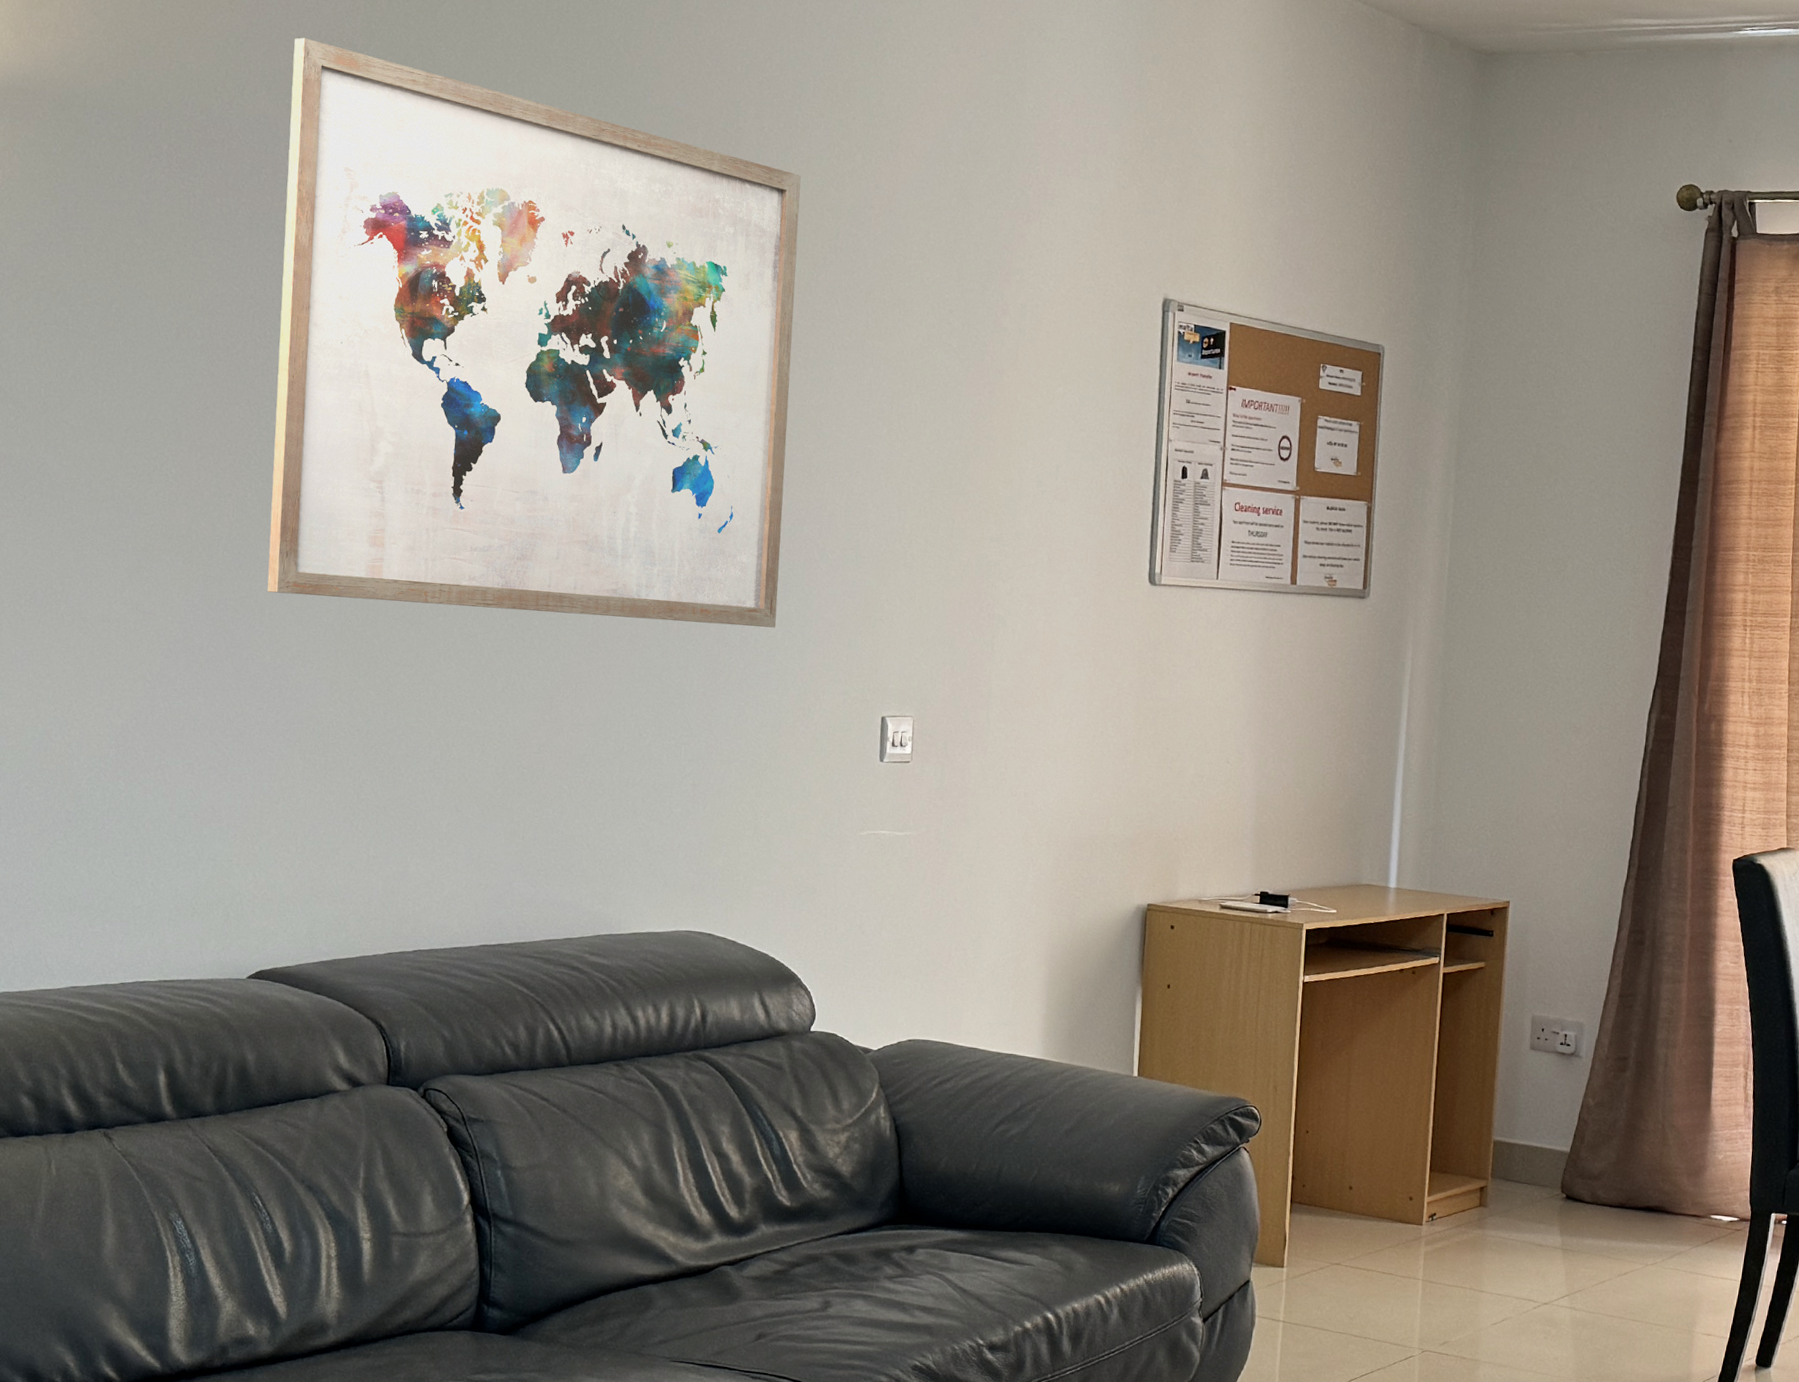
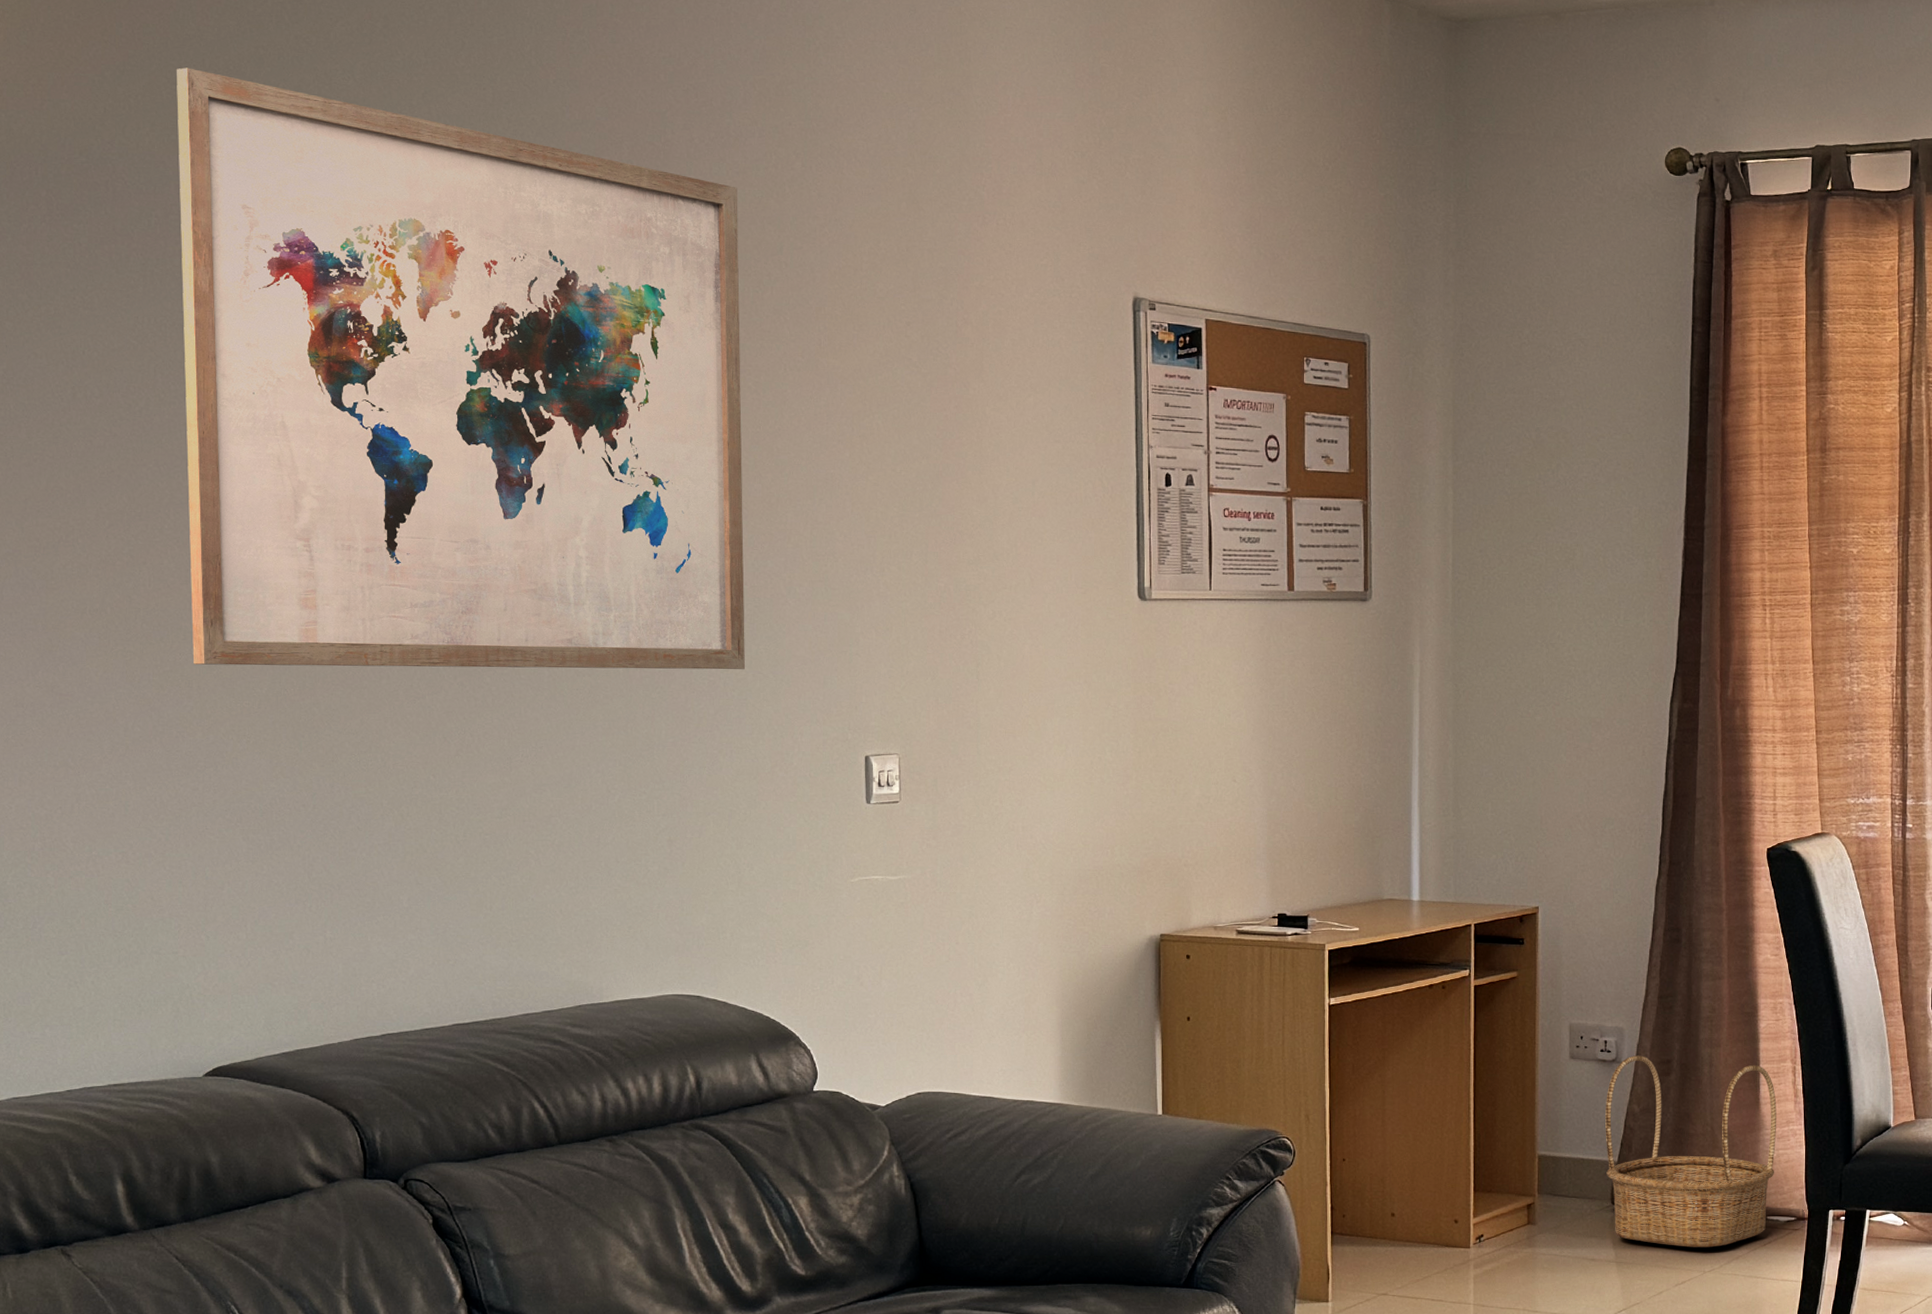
basket: none [1558,1050,1727,1242] -> present [1605,1055,1777,1248]

